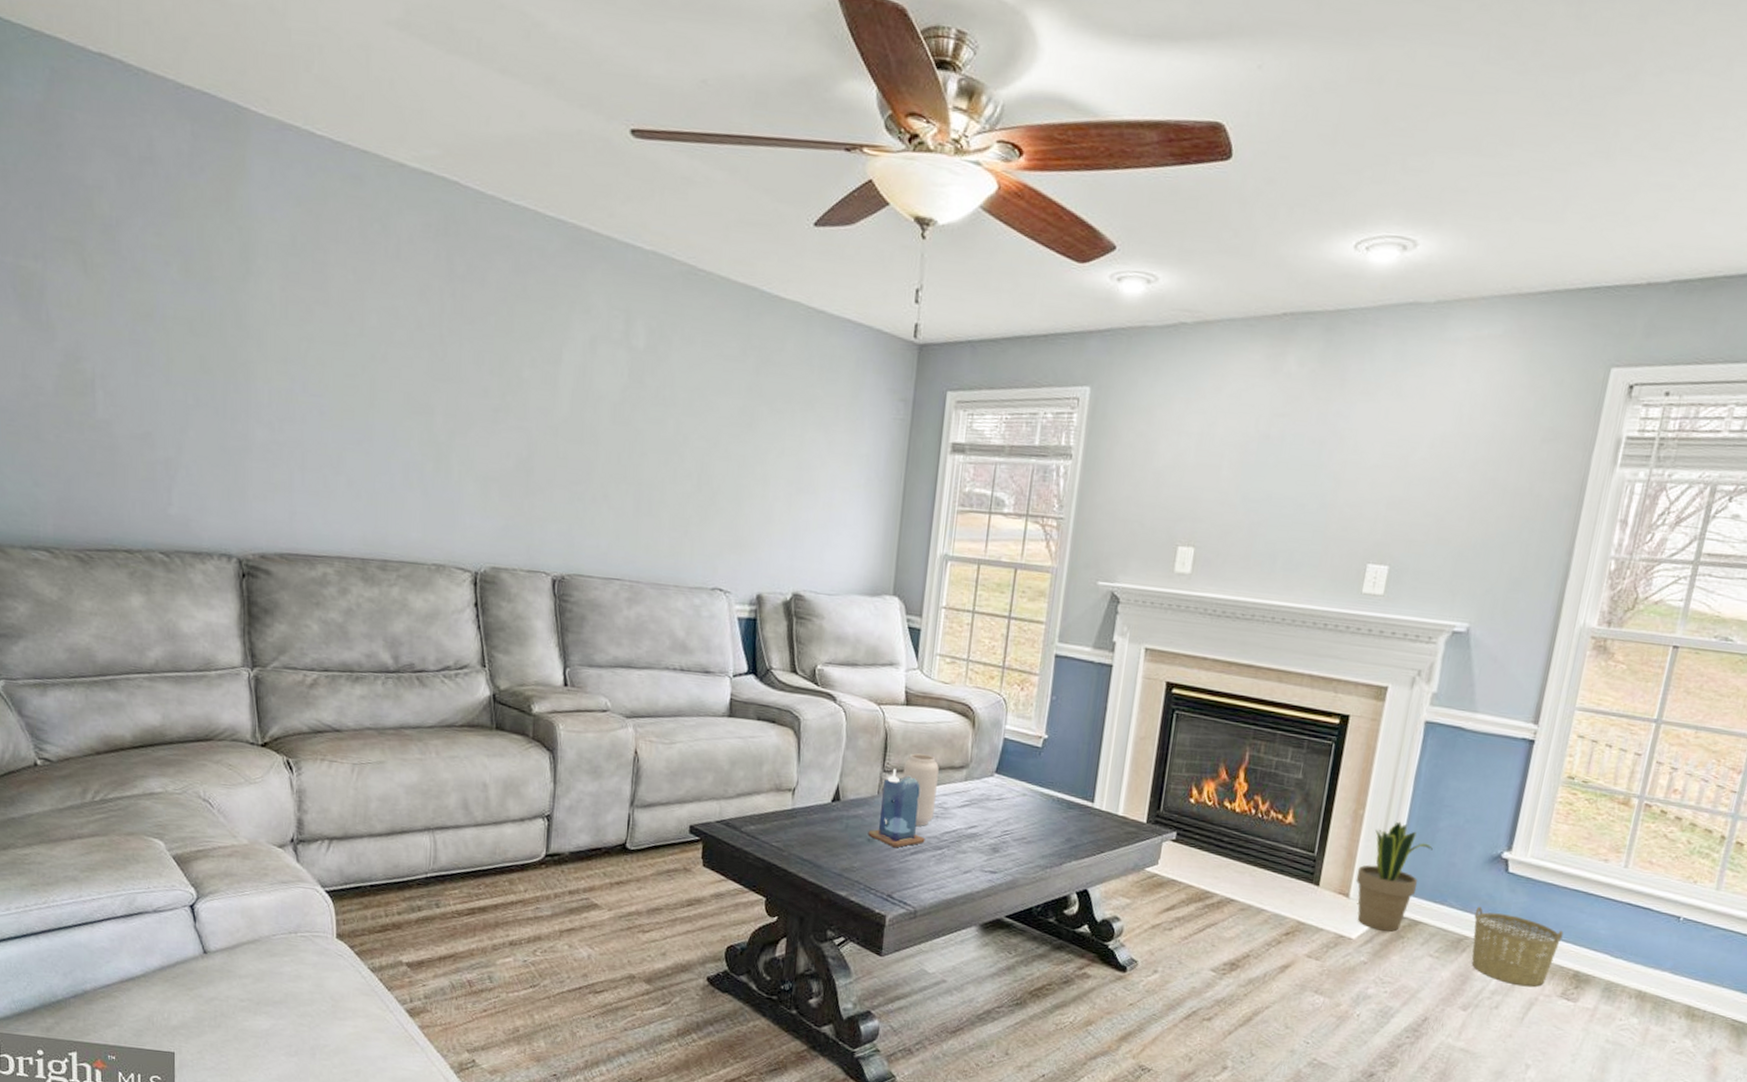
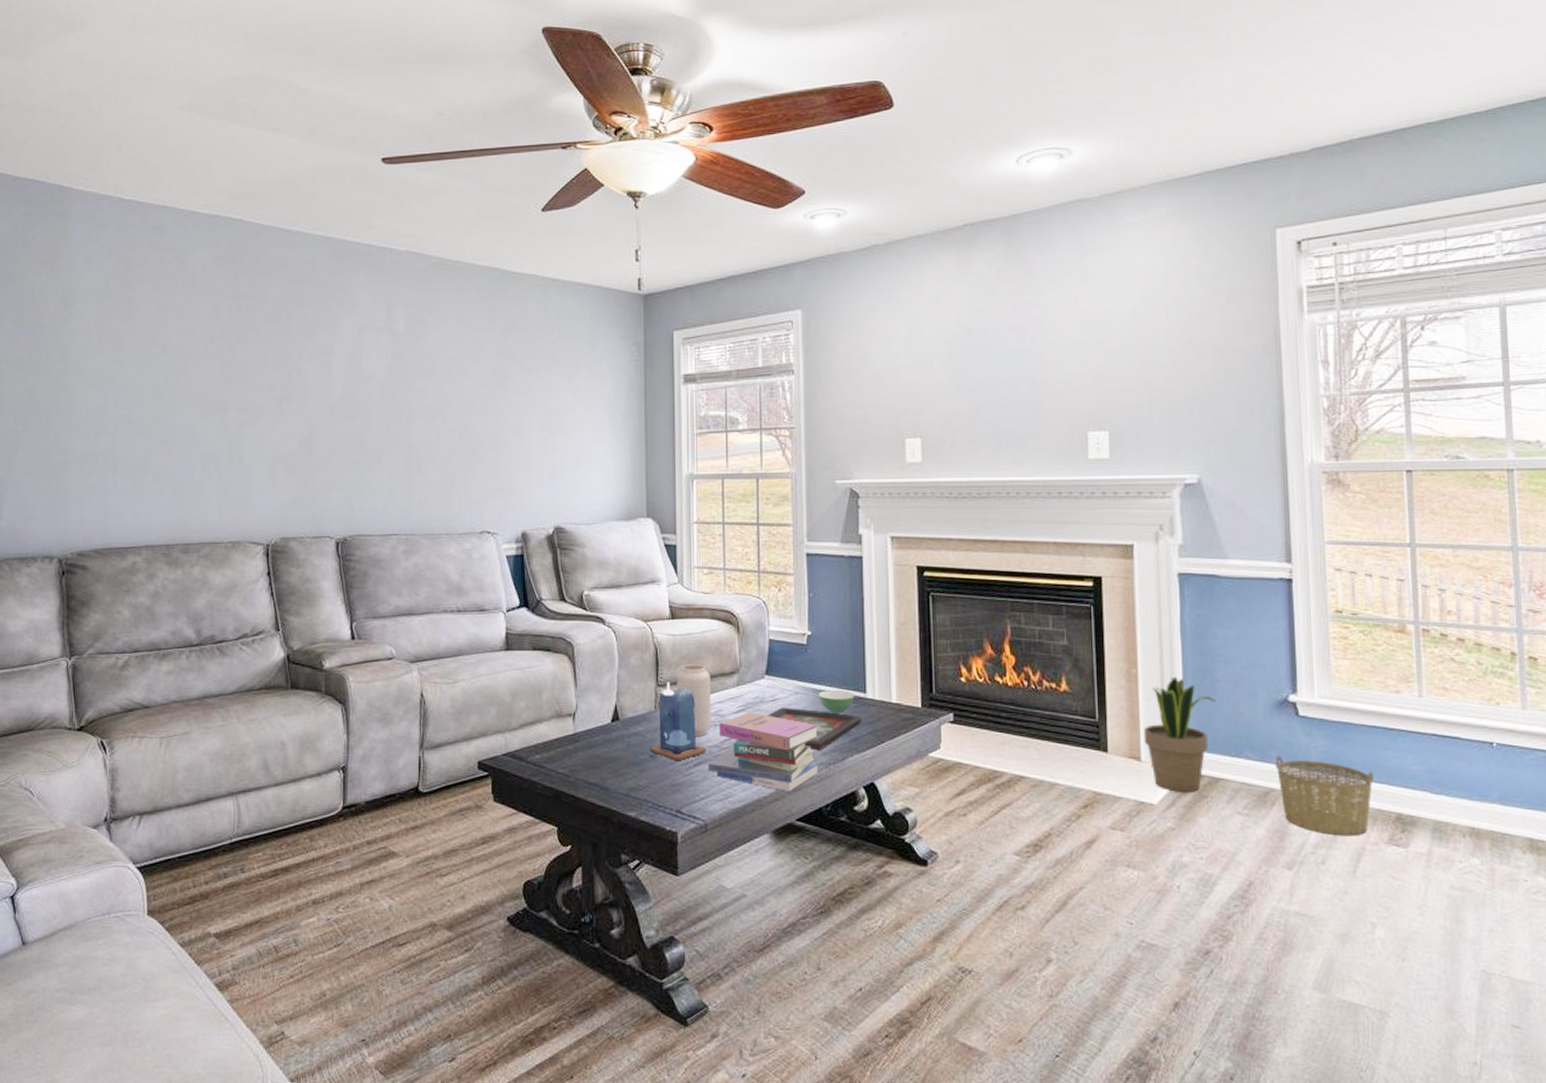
books: none [924,808,1041,889] -> present [708,712,818,791]
decorative tray: none [991,806,1086,853] -> present [767,707,862,750]
bowl: none [1044,795,1082,821] -> present [817,689,855,715]

